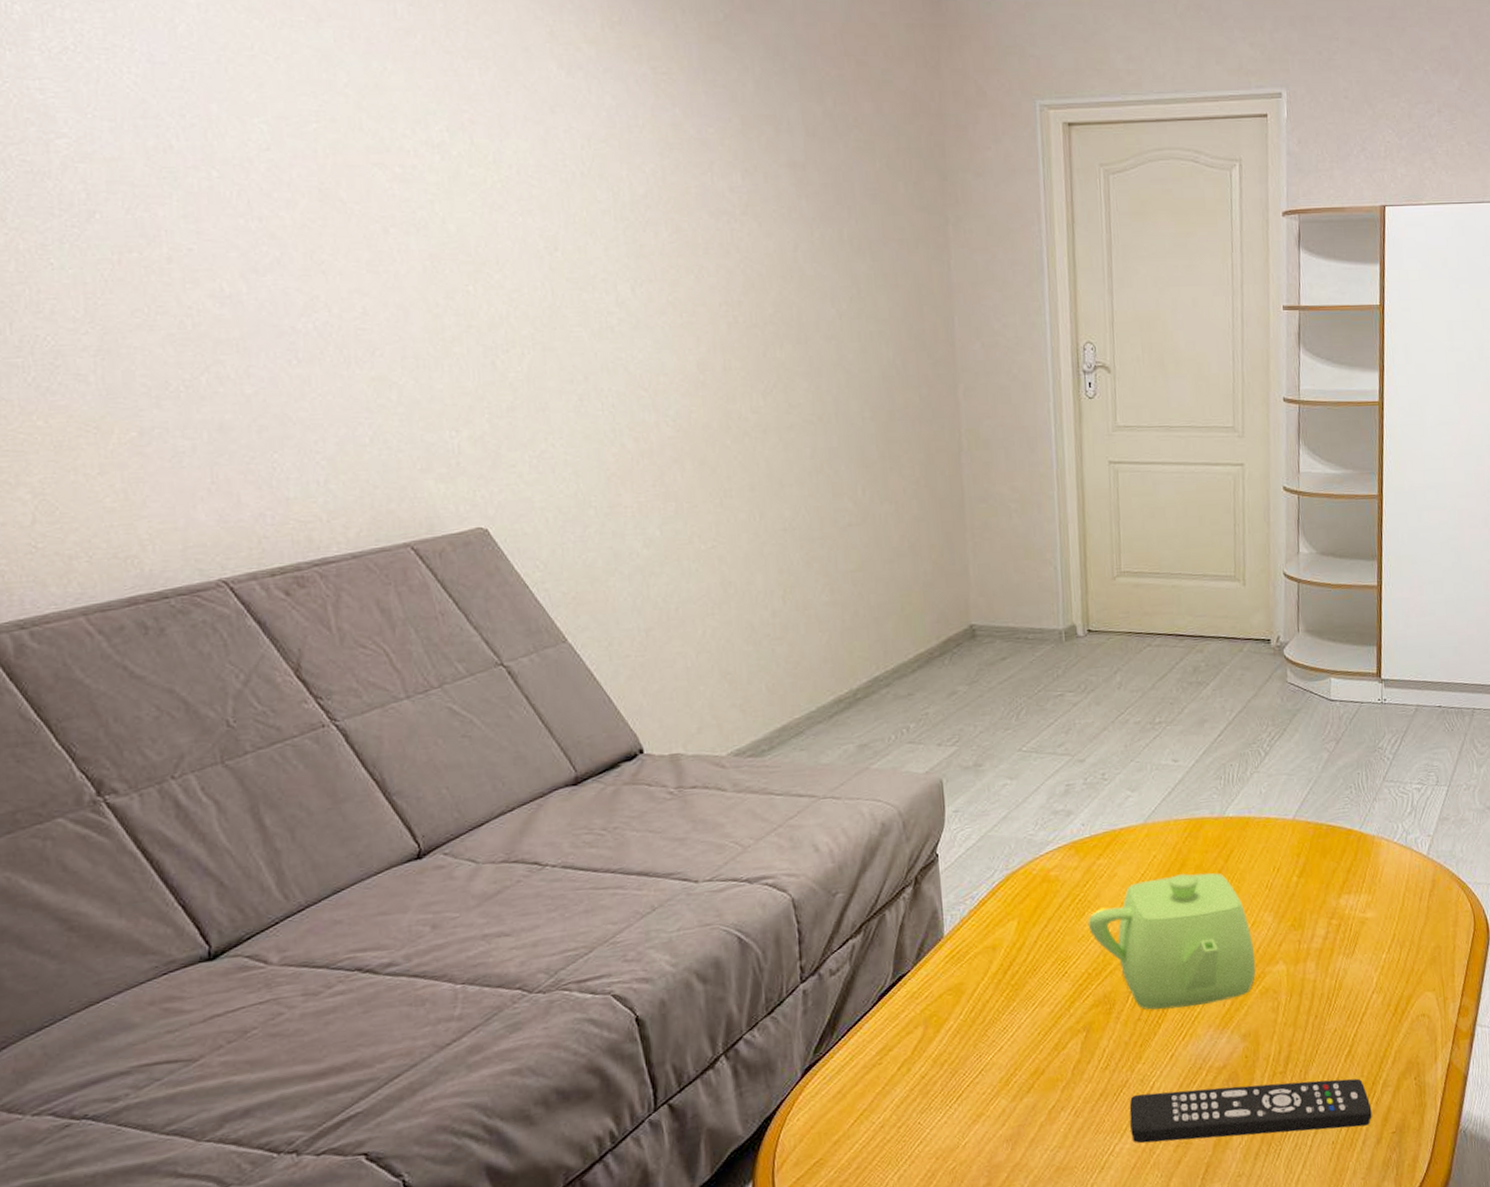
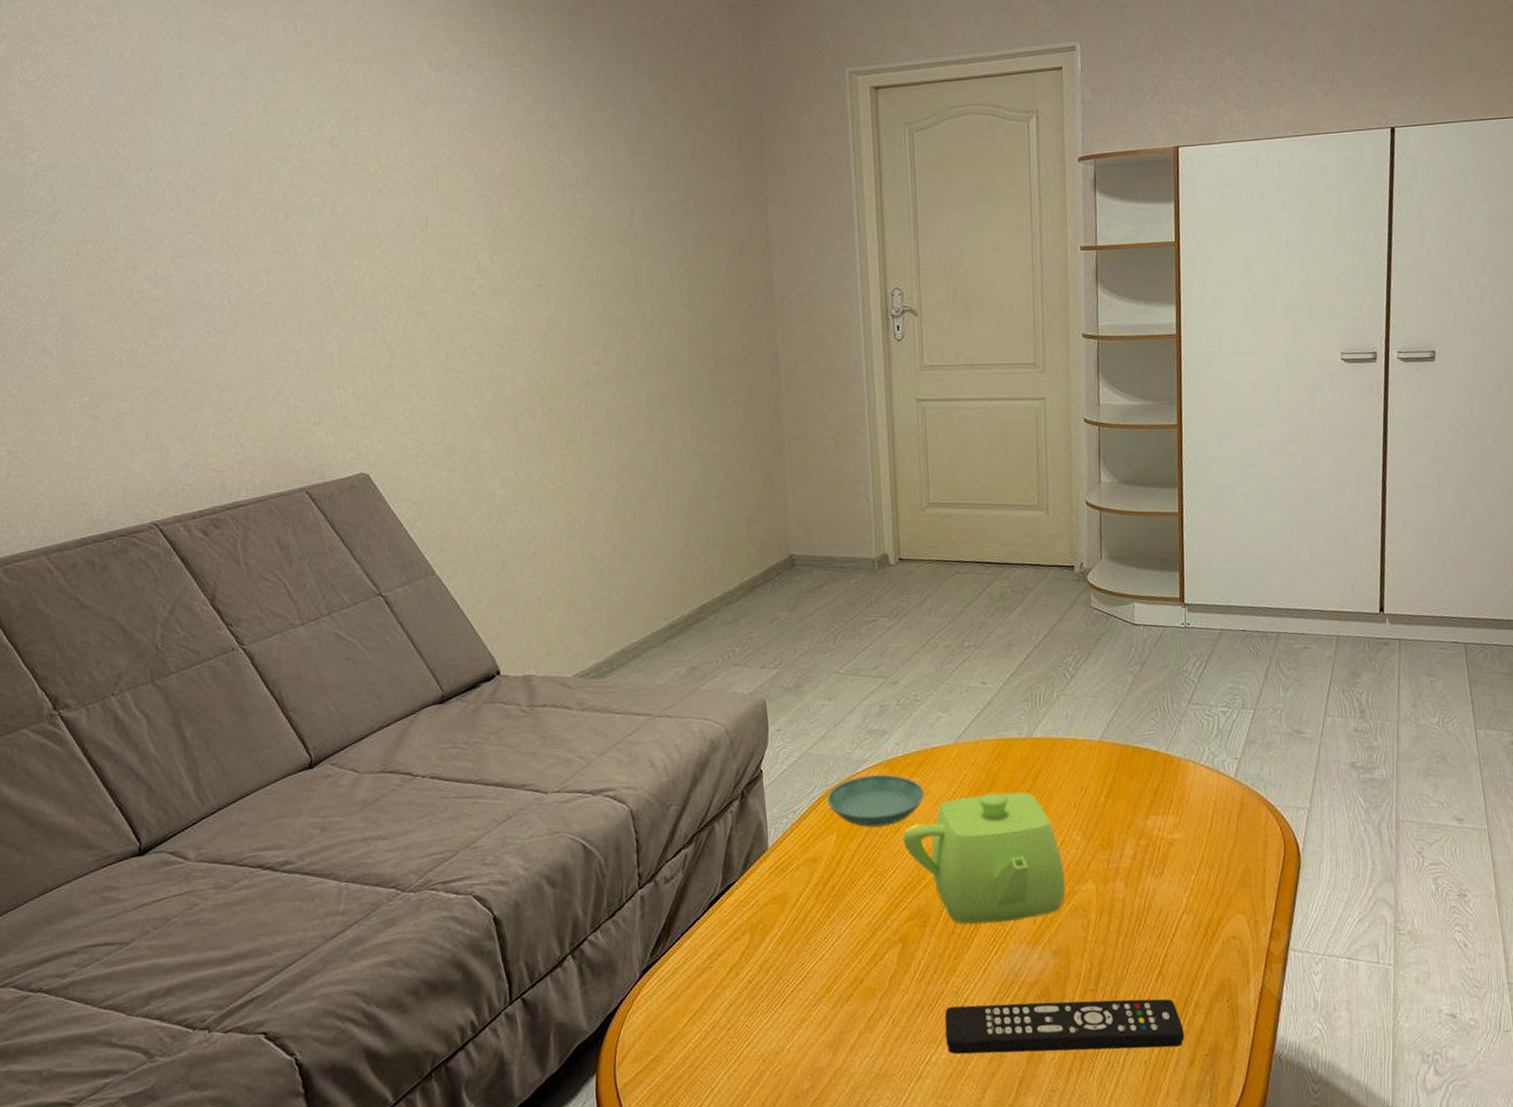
saucer: none [1007,856,1112,912] -> present [827,774,925,827]

